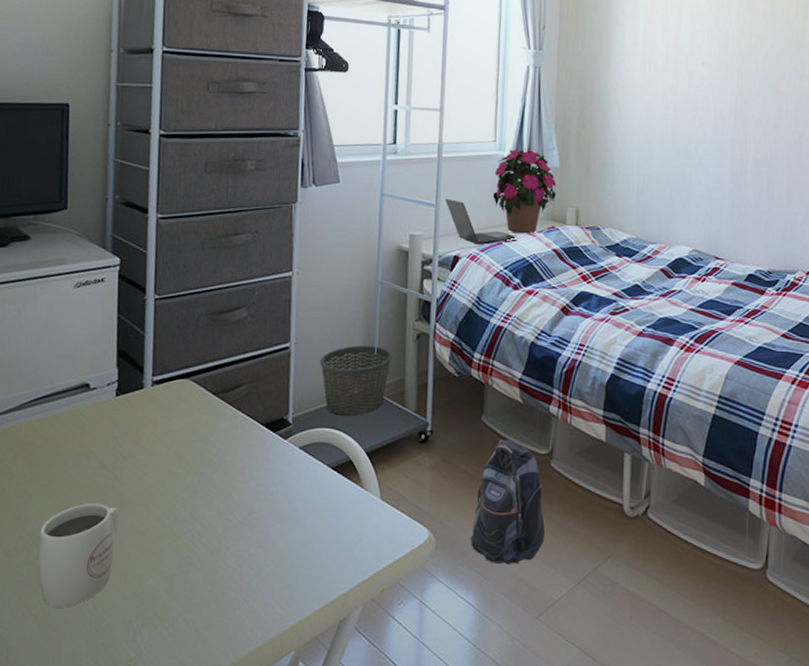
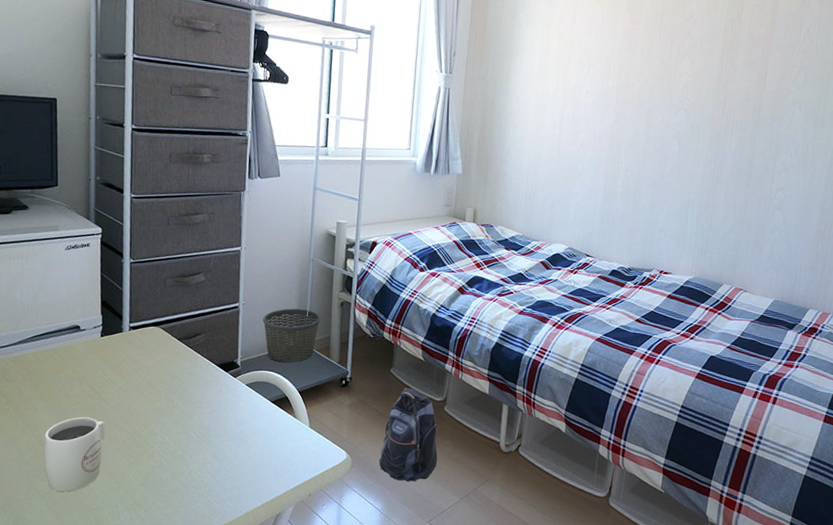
laptop: present [445,199,517,245] -> none [366,195,425,234]
potted flower: present [493,147,556,234] -> none [406,155,459,227]

